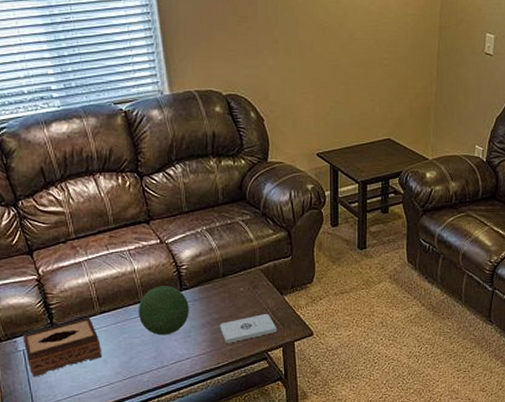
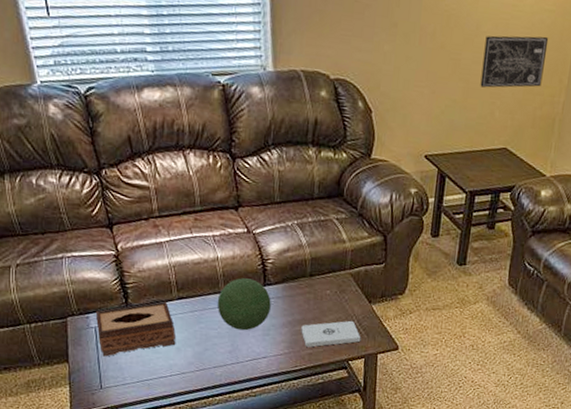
wall art: none [359,37,415,87] -> present [480,35,549,88]

